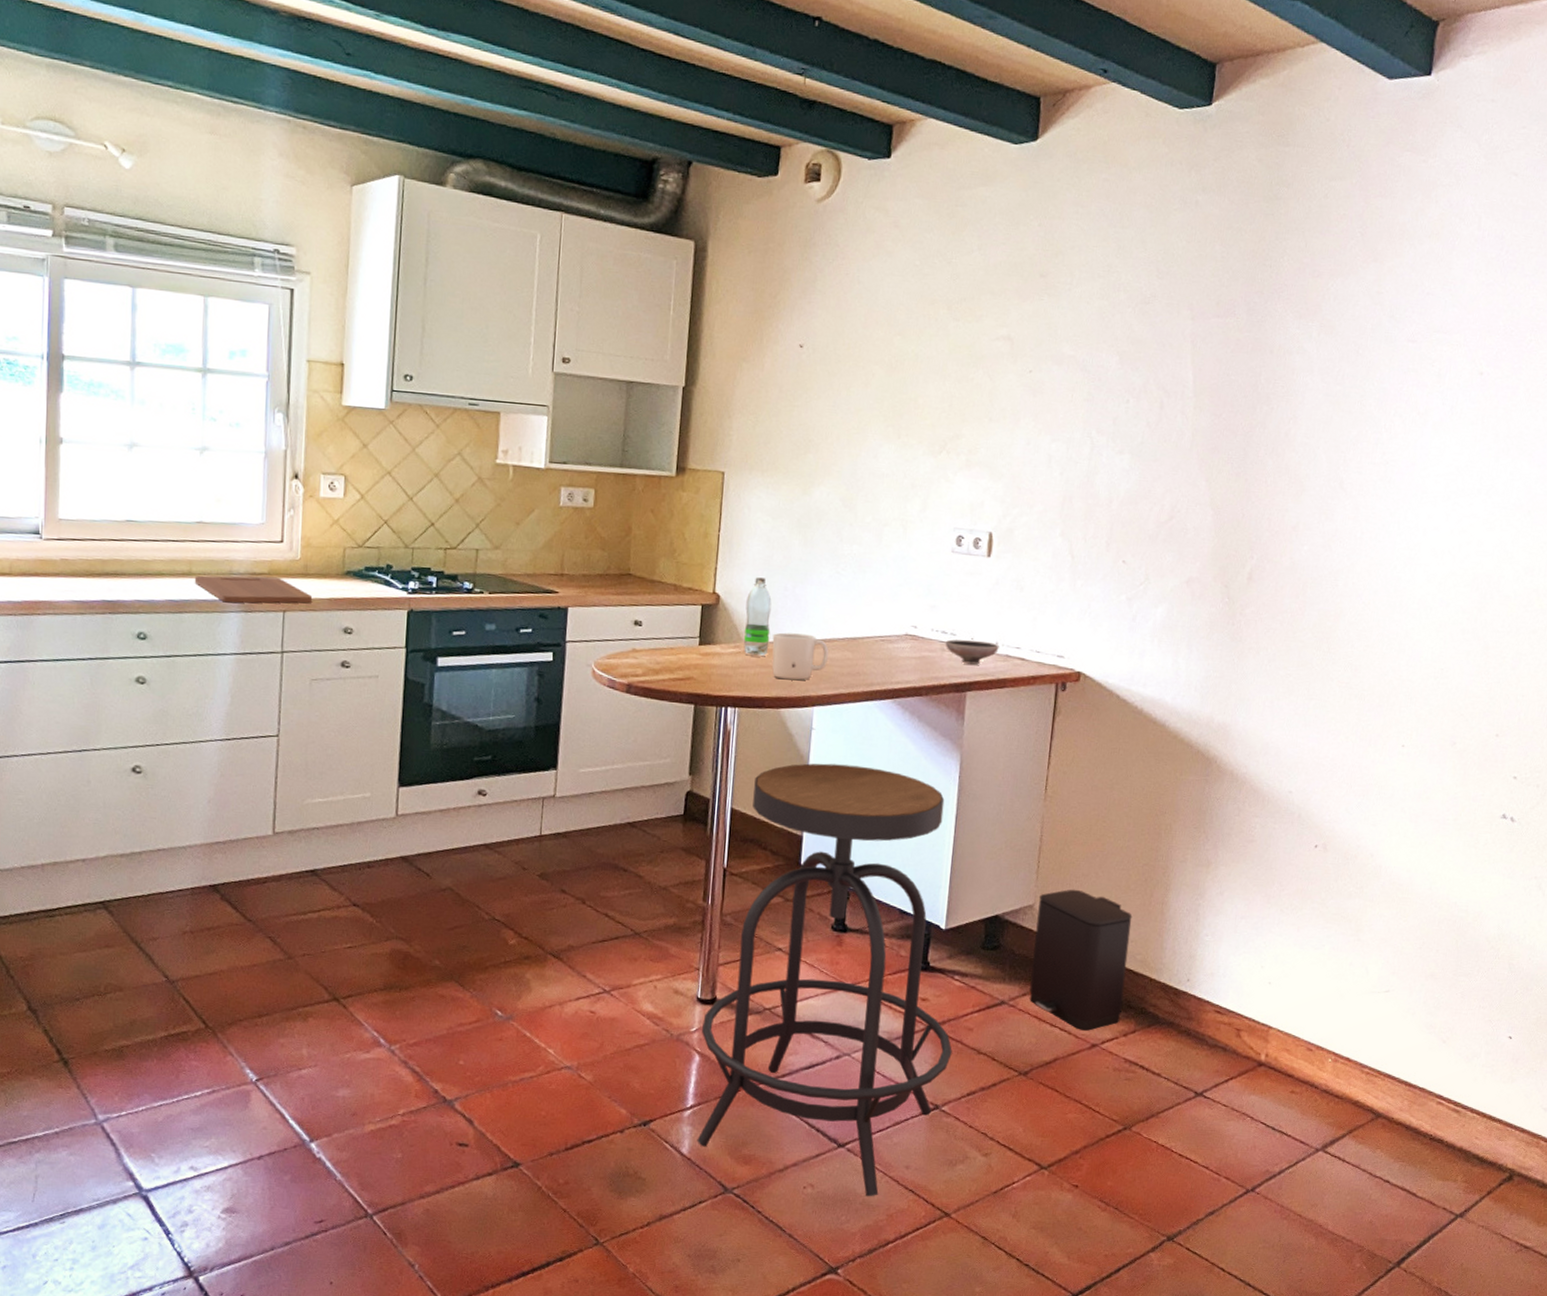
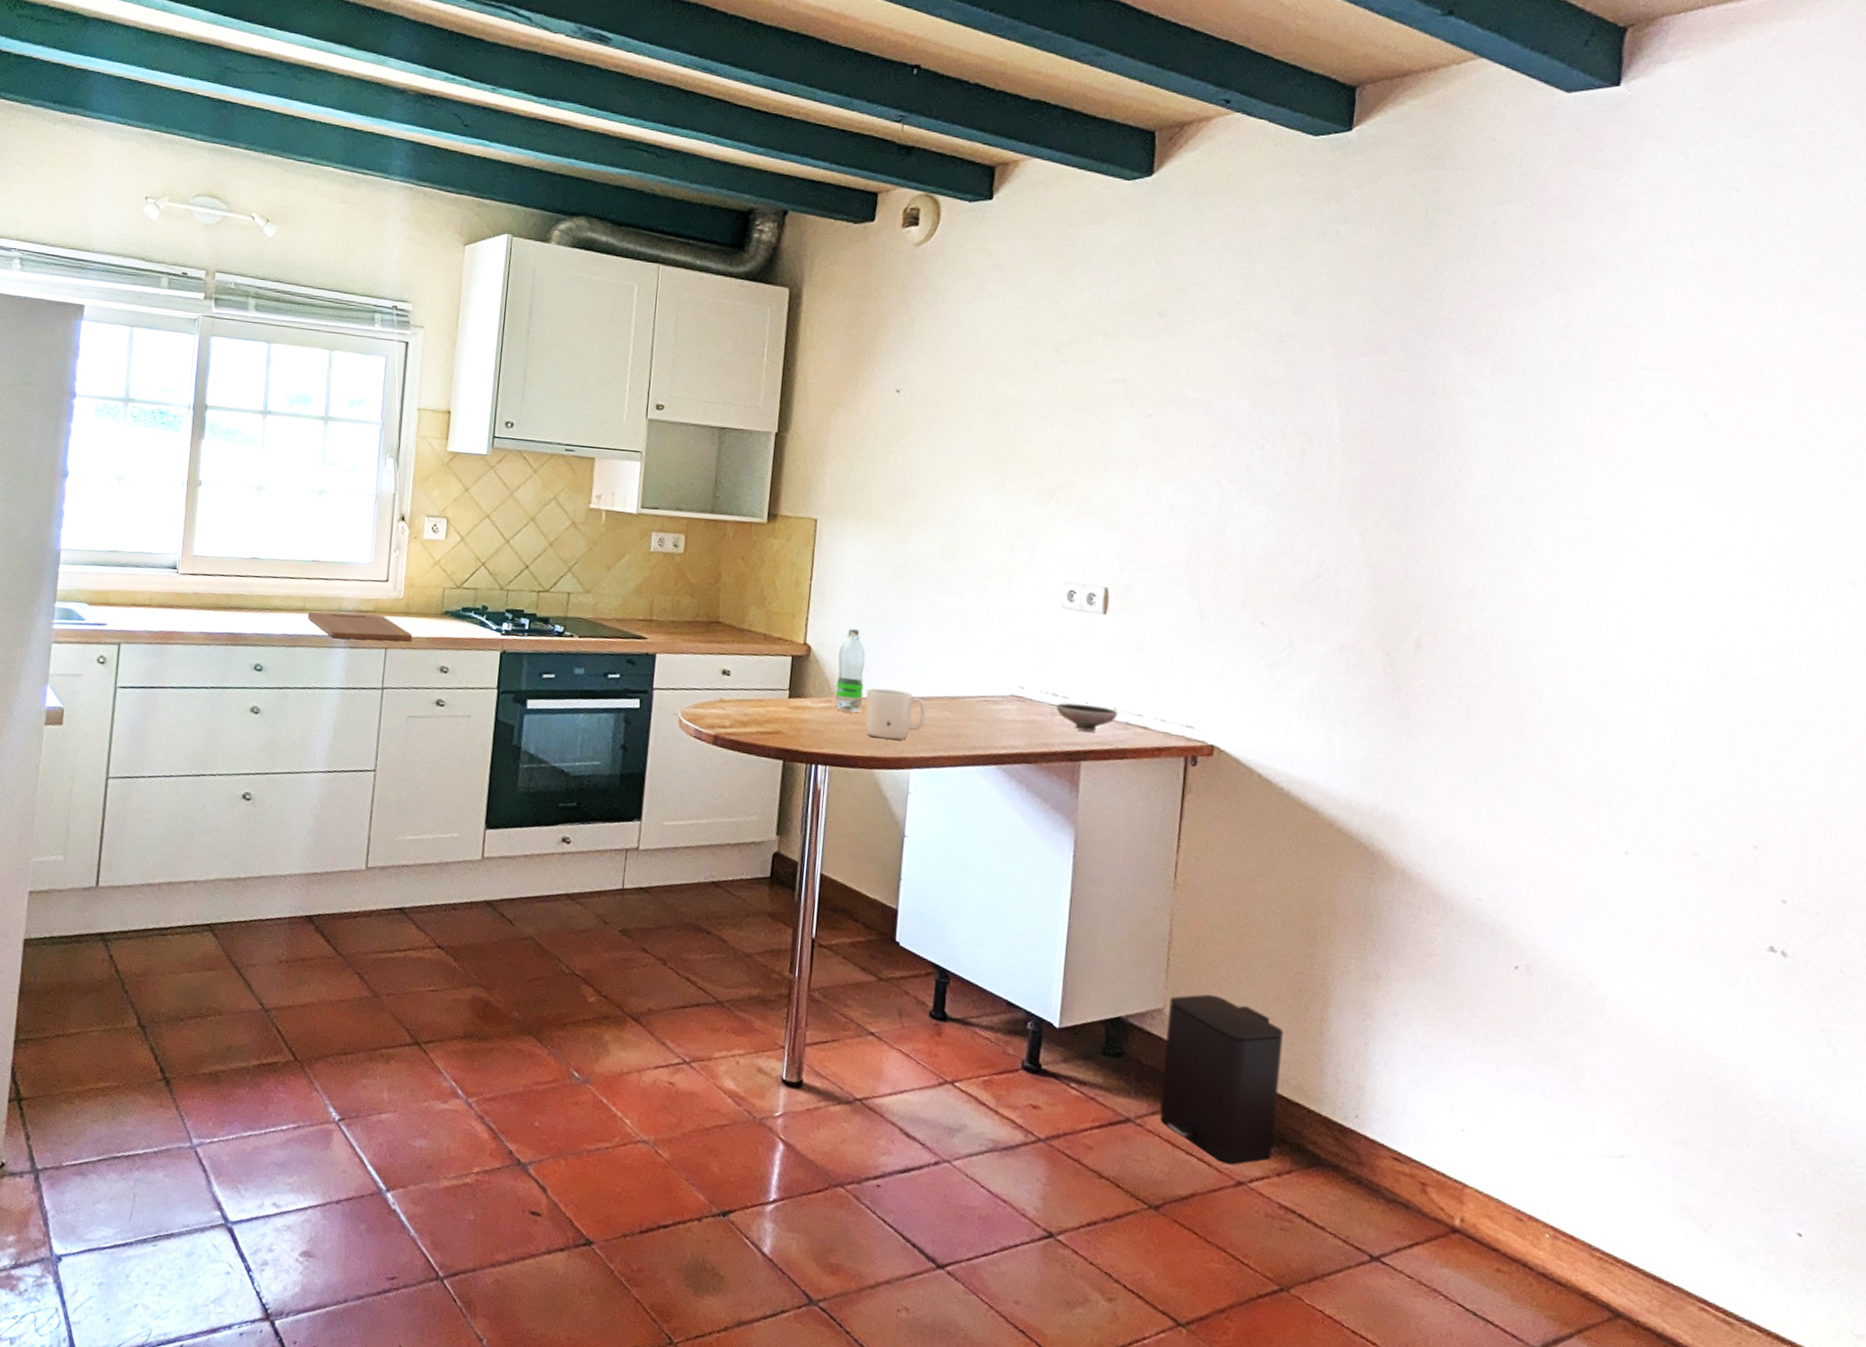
bar stool: present [697,763,952,1197] -> none [779,830,1069,1332]

